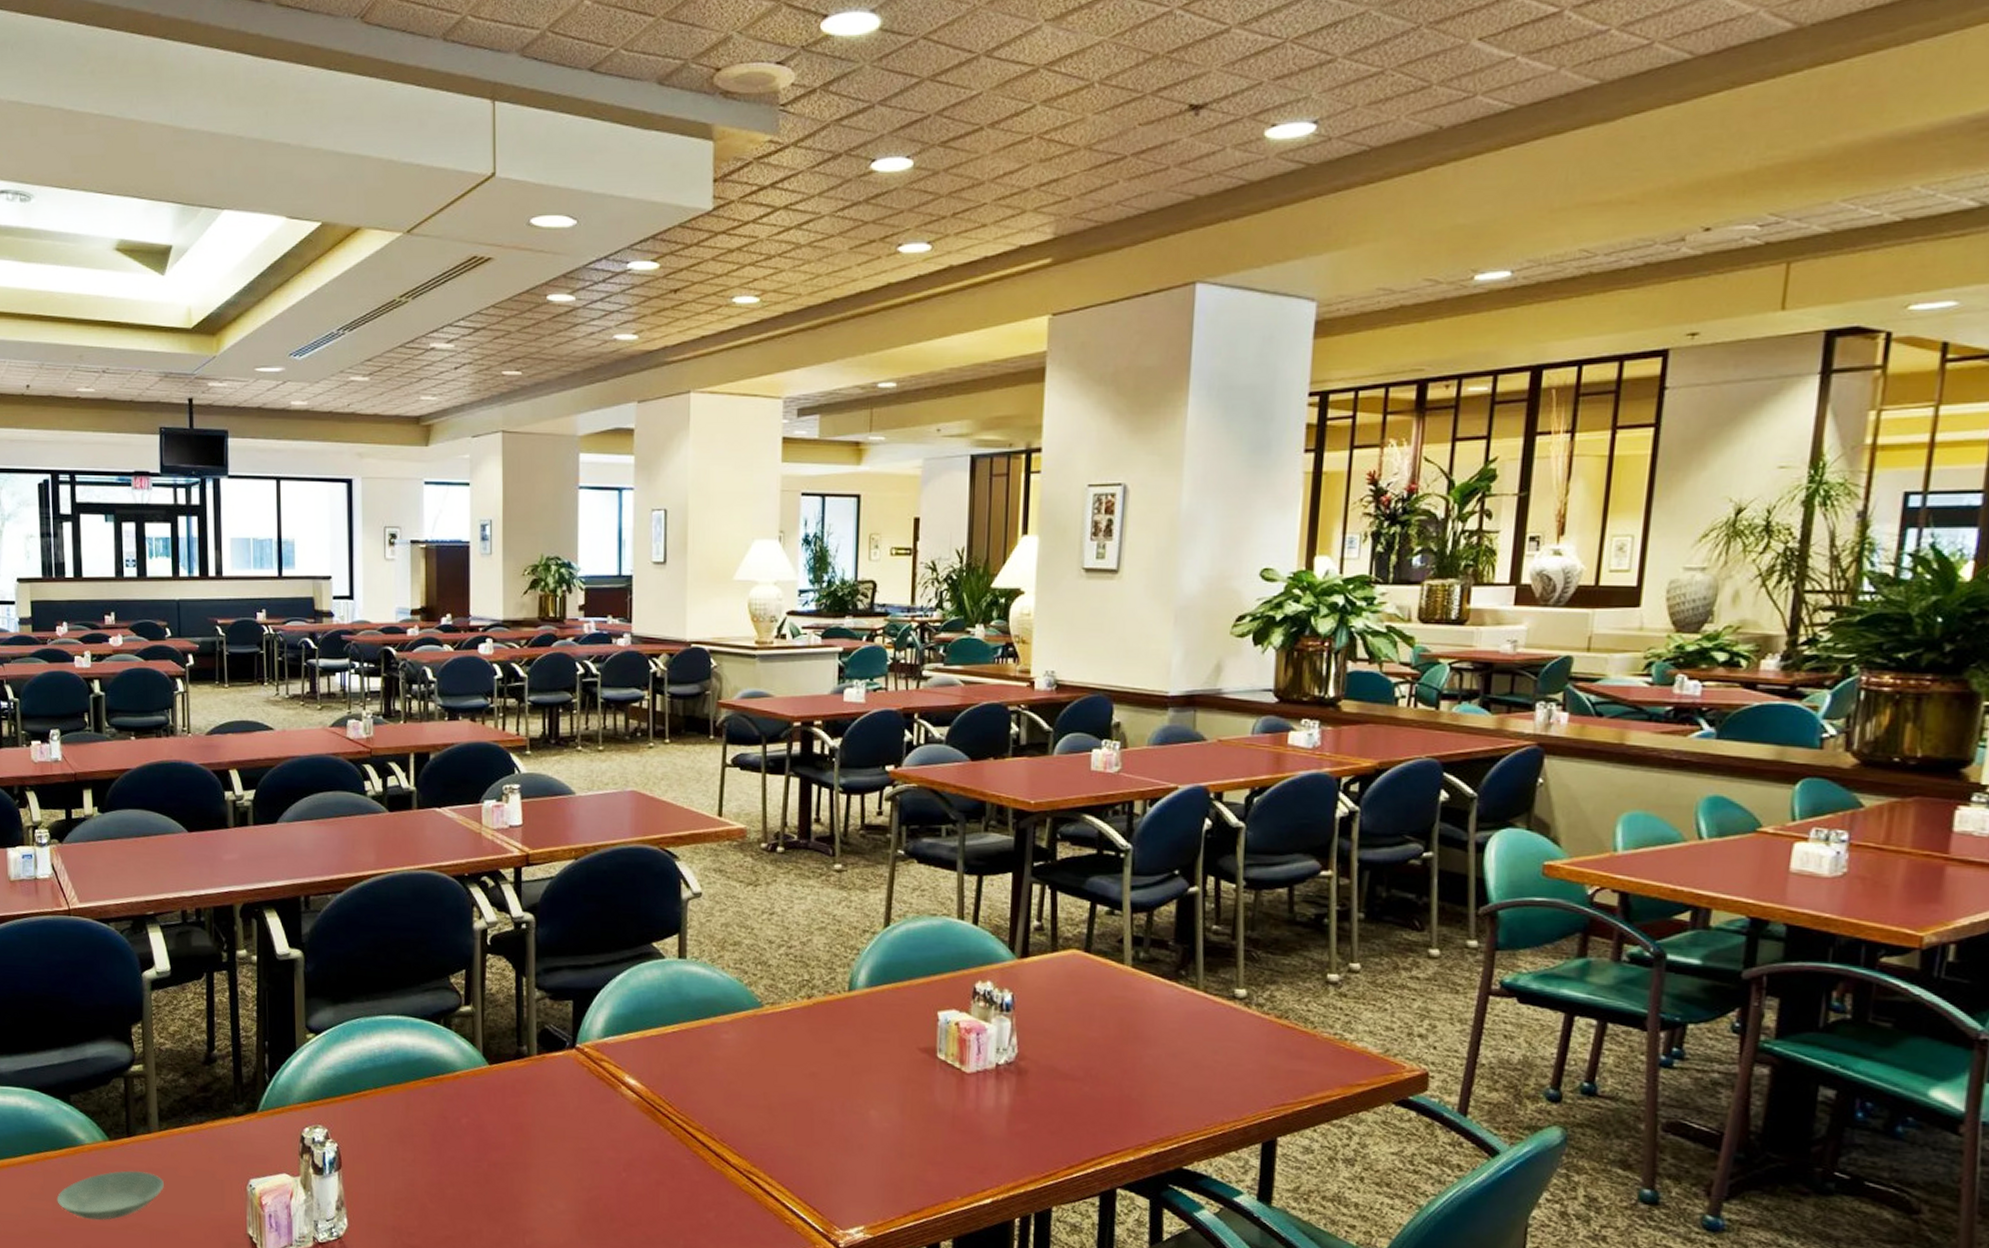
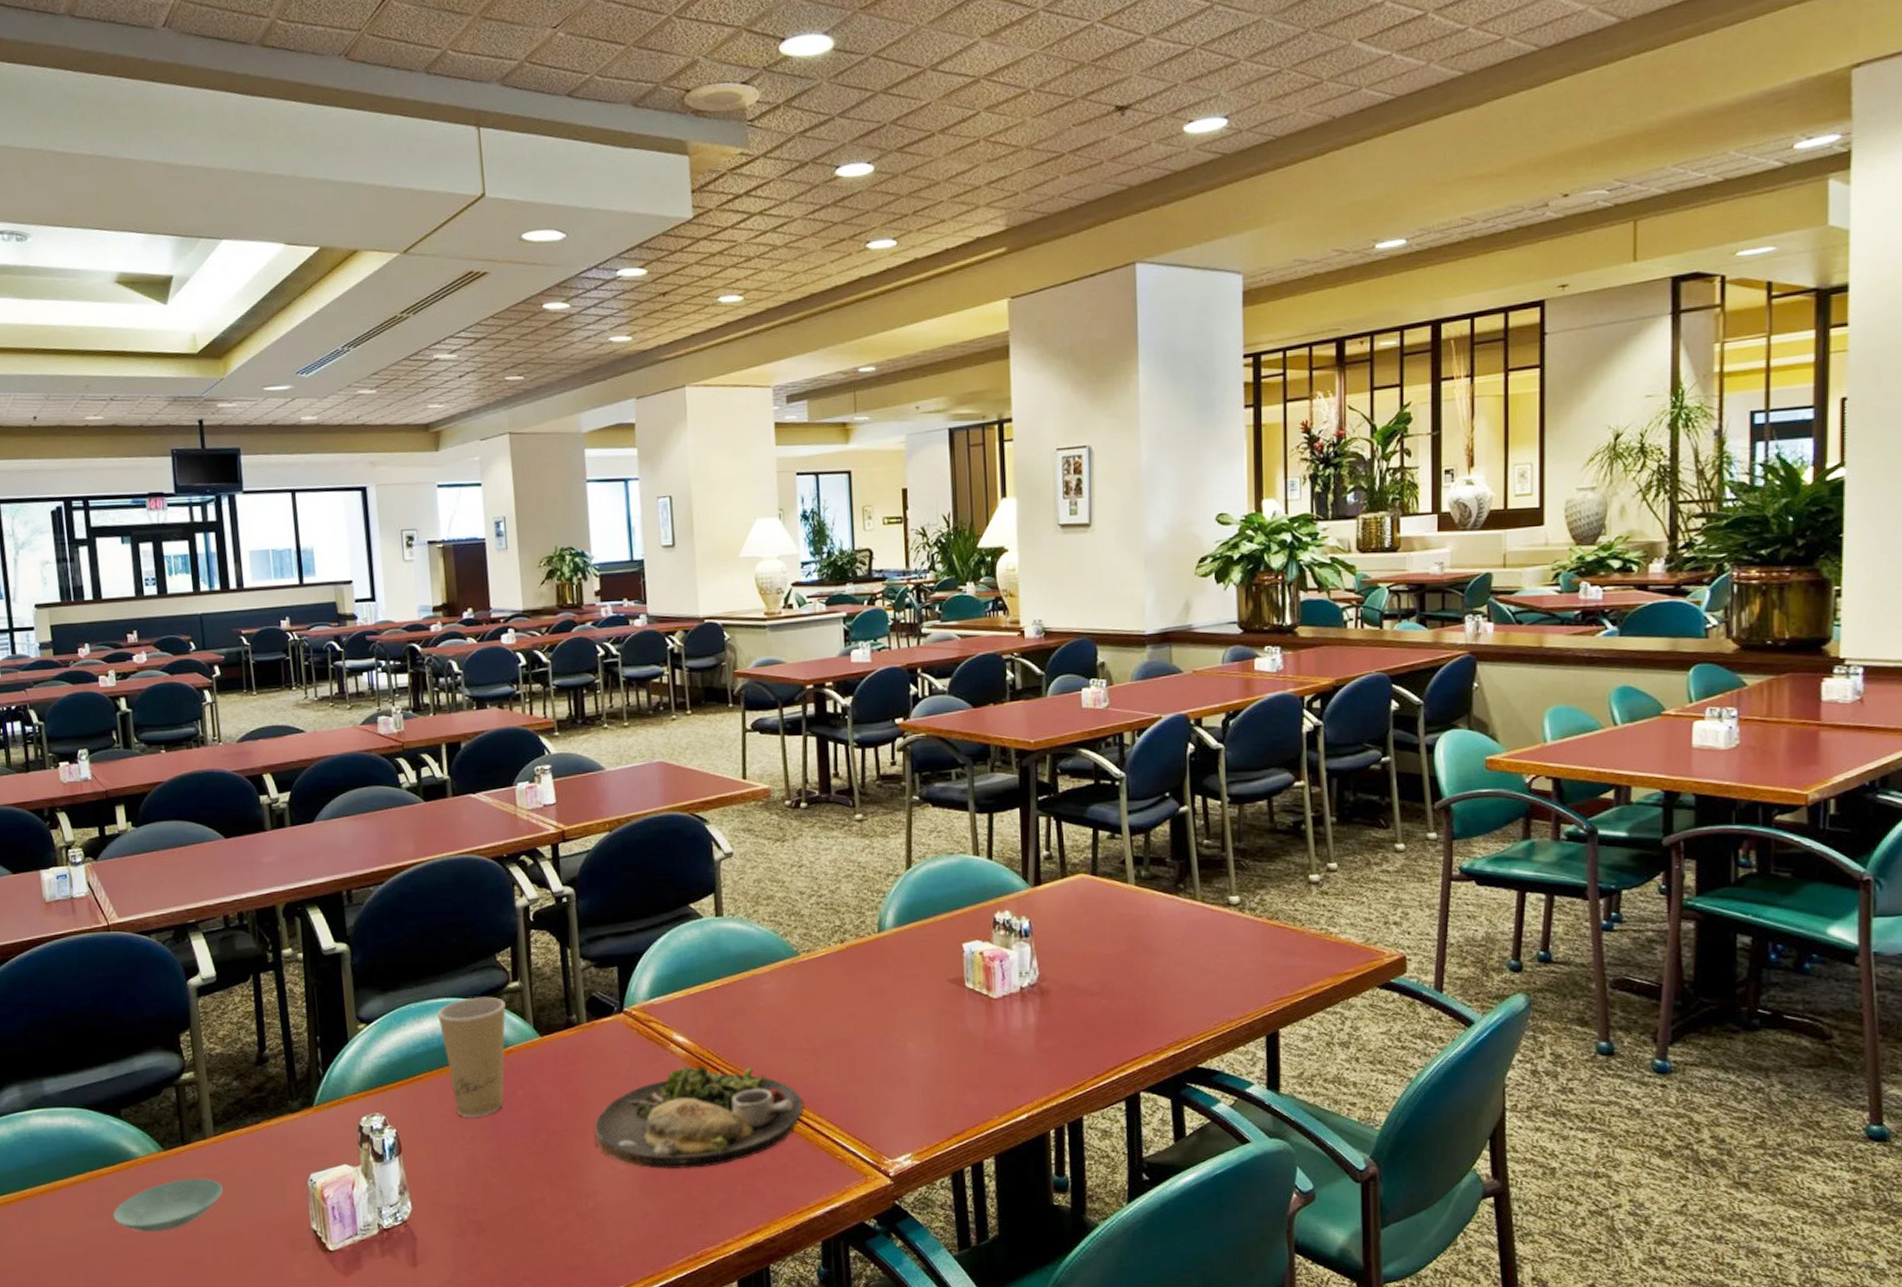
paper cup: none [387,1017,456,1141] -> present [437,996,506,1118]
dinner plate: none [538,1109,755,1217] -> present [595,1064,804,1170]

